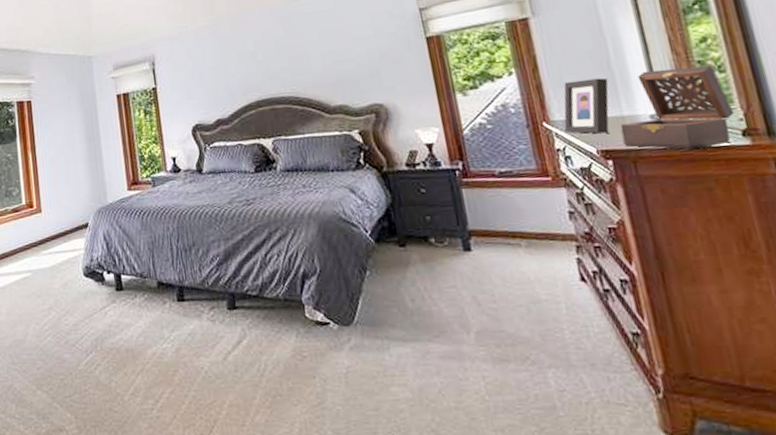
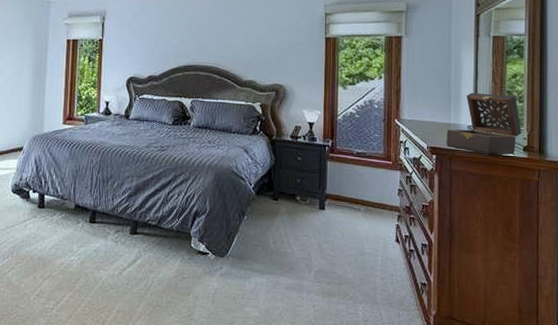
picture frame: present [564,78,609,134] -> none [408,91,446,134]

